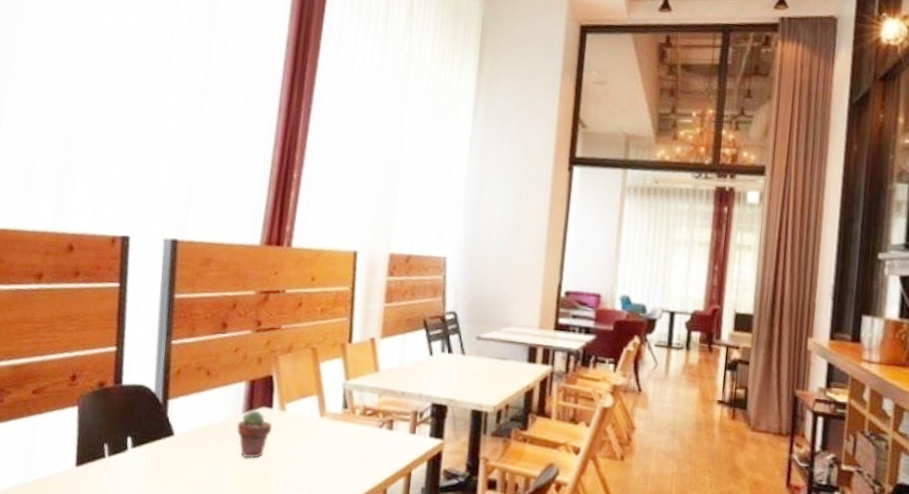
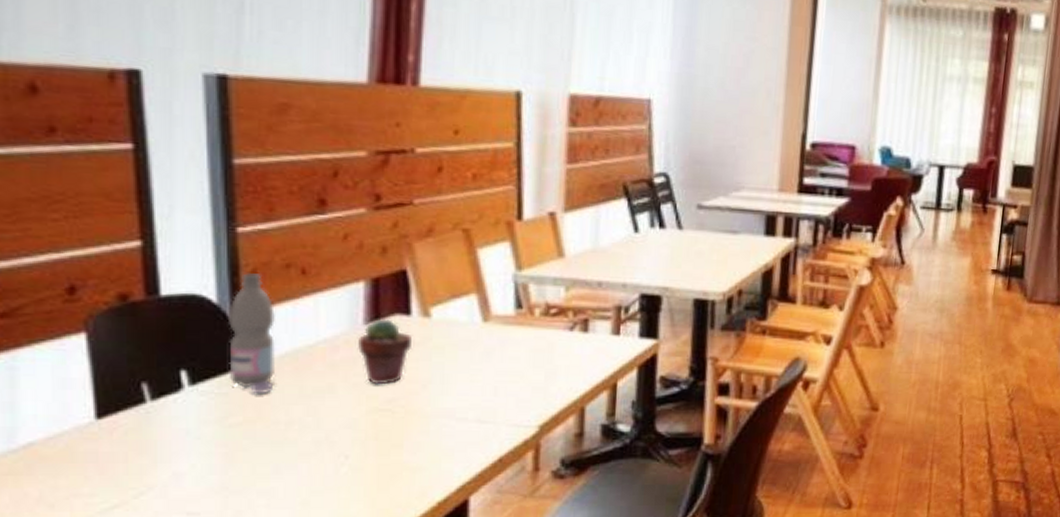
water bottle: none [156,372,188,458] -> present [229,273,275,394]

